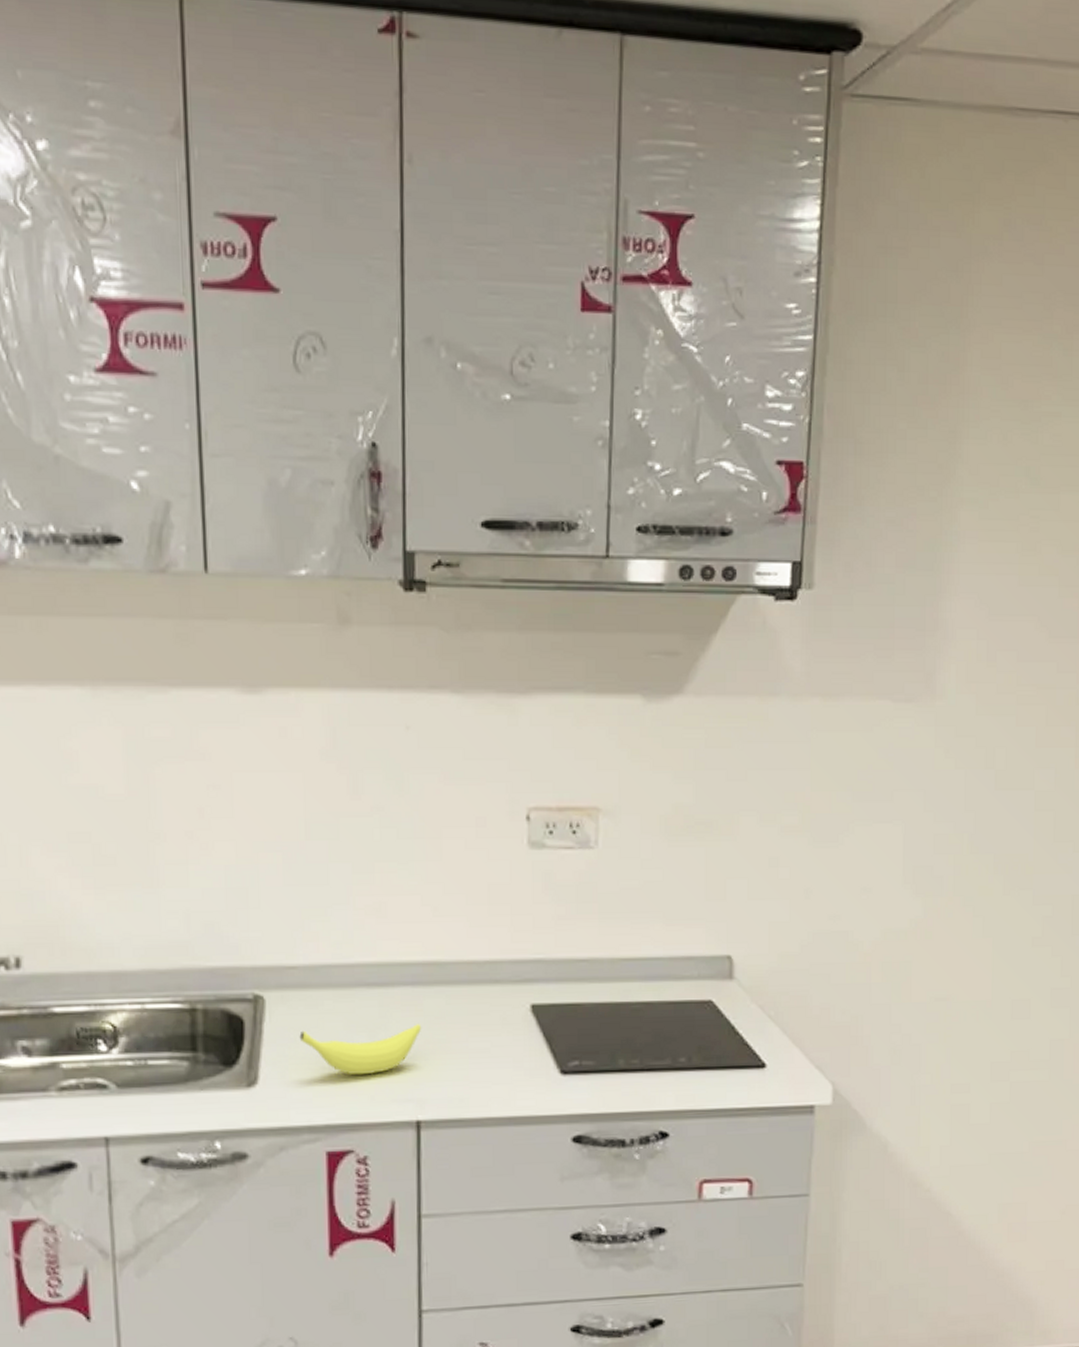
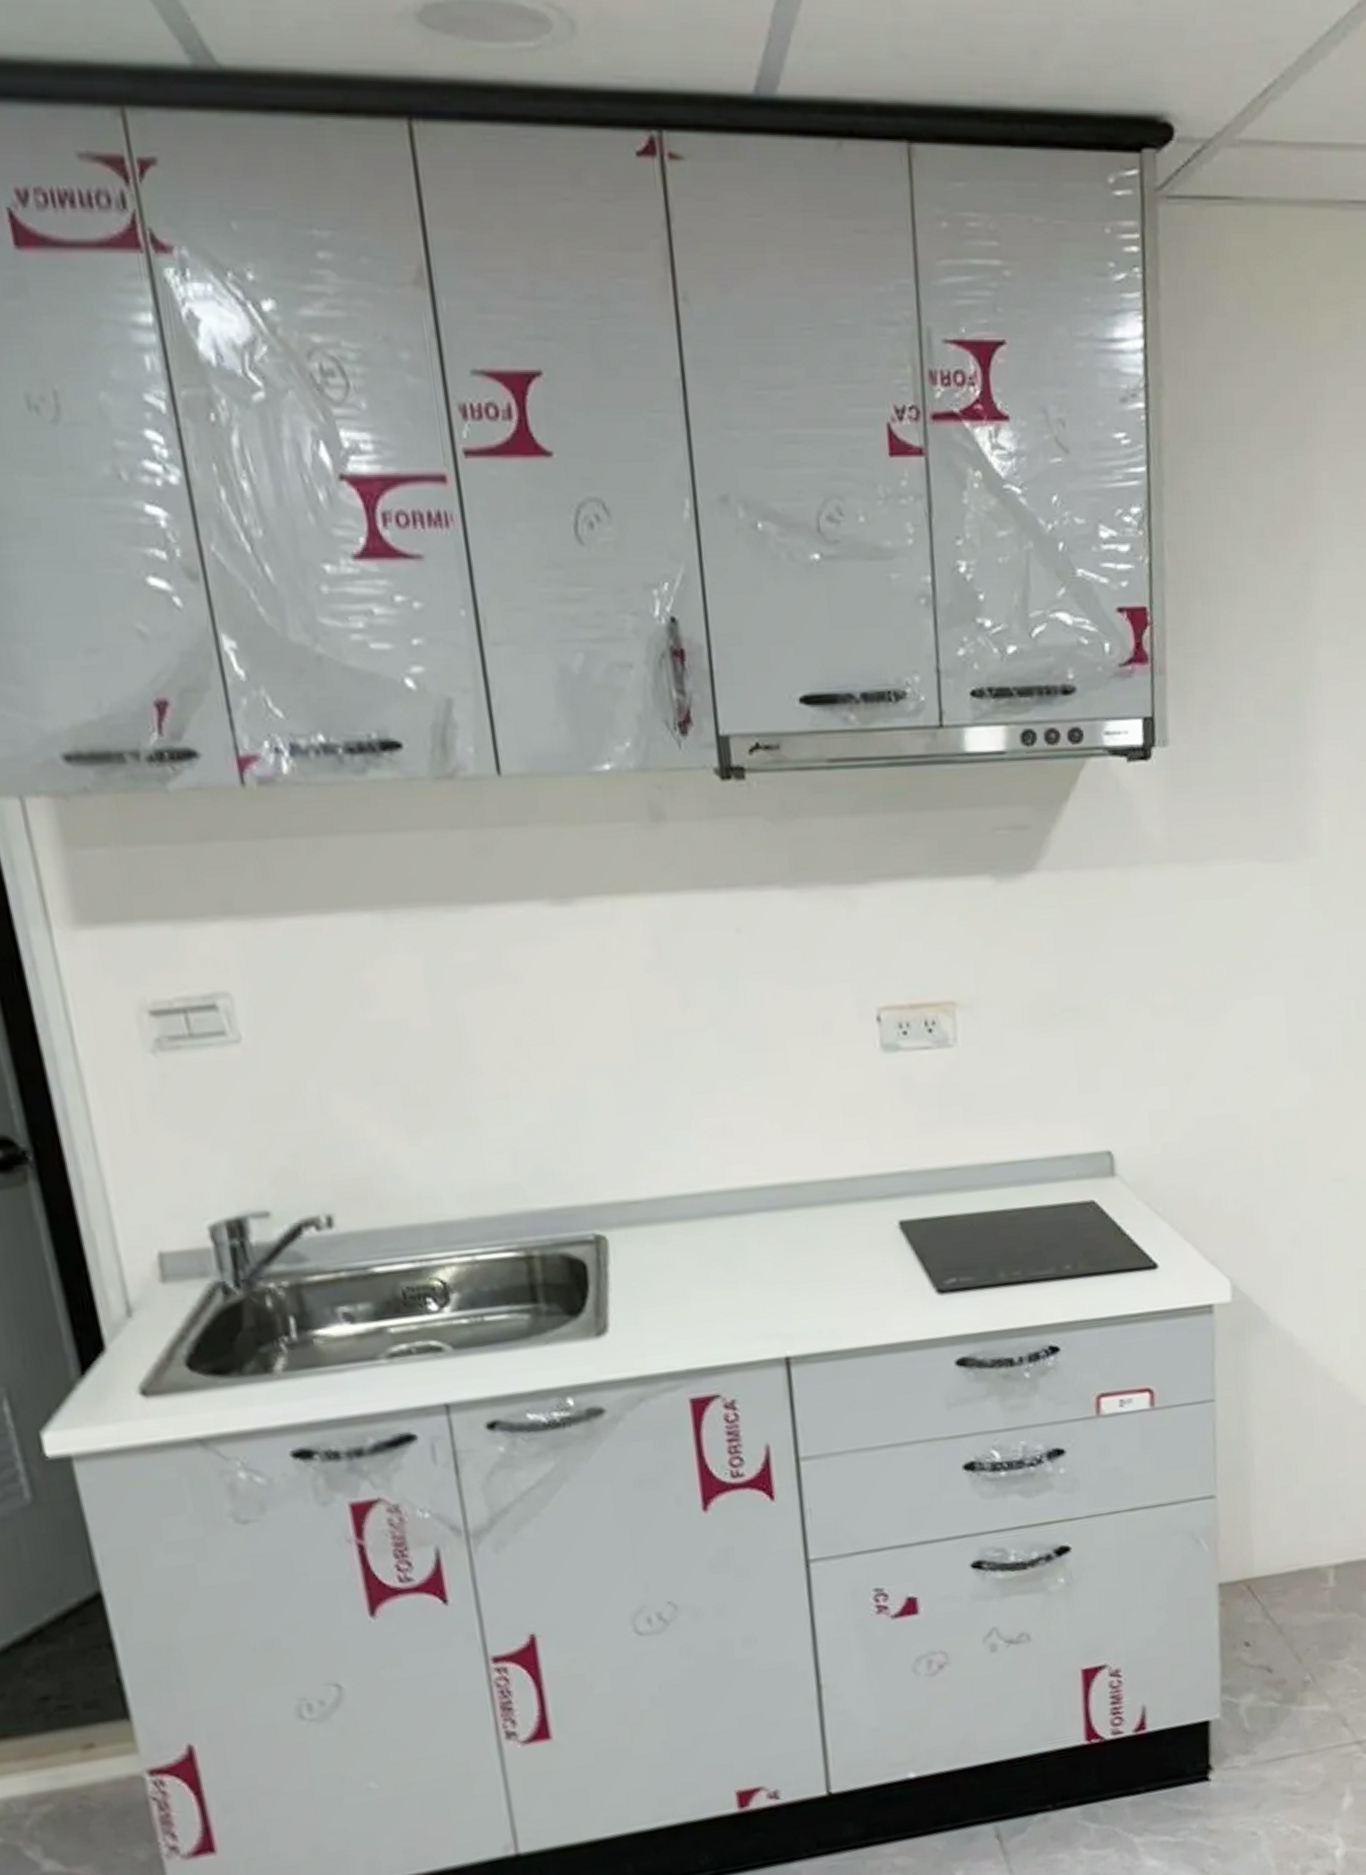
banana: present [299,1024,422,1075] -> none [649,1252,783,1313]

